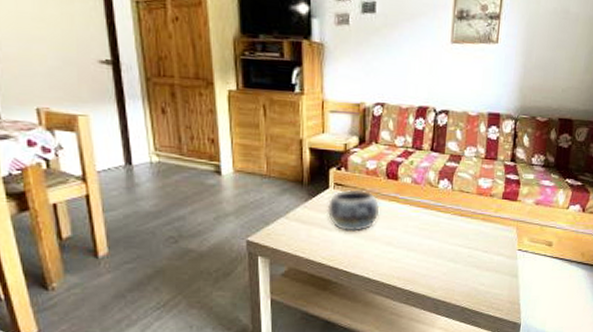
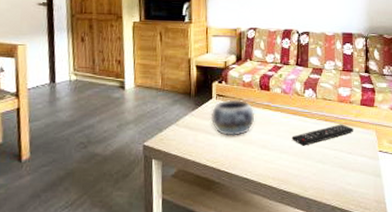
remote control: none [421,219,493,243] -> present [291,124,354,146]

